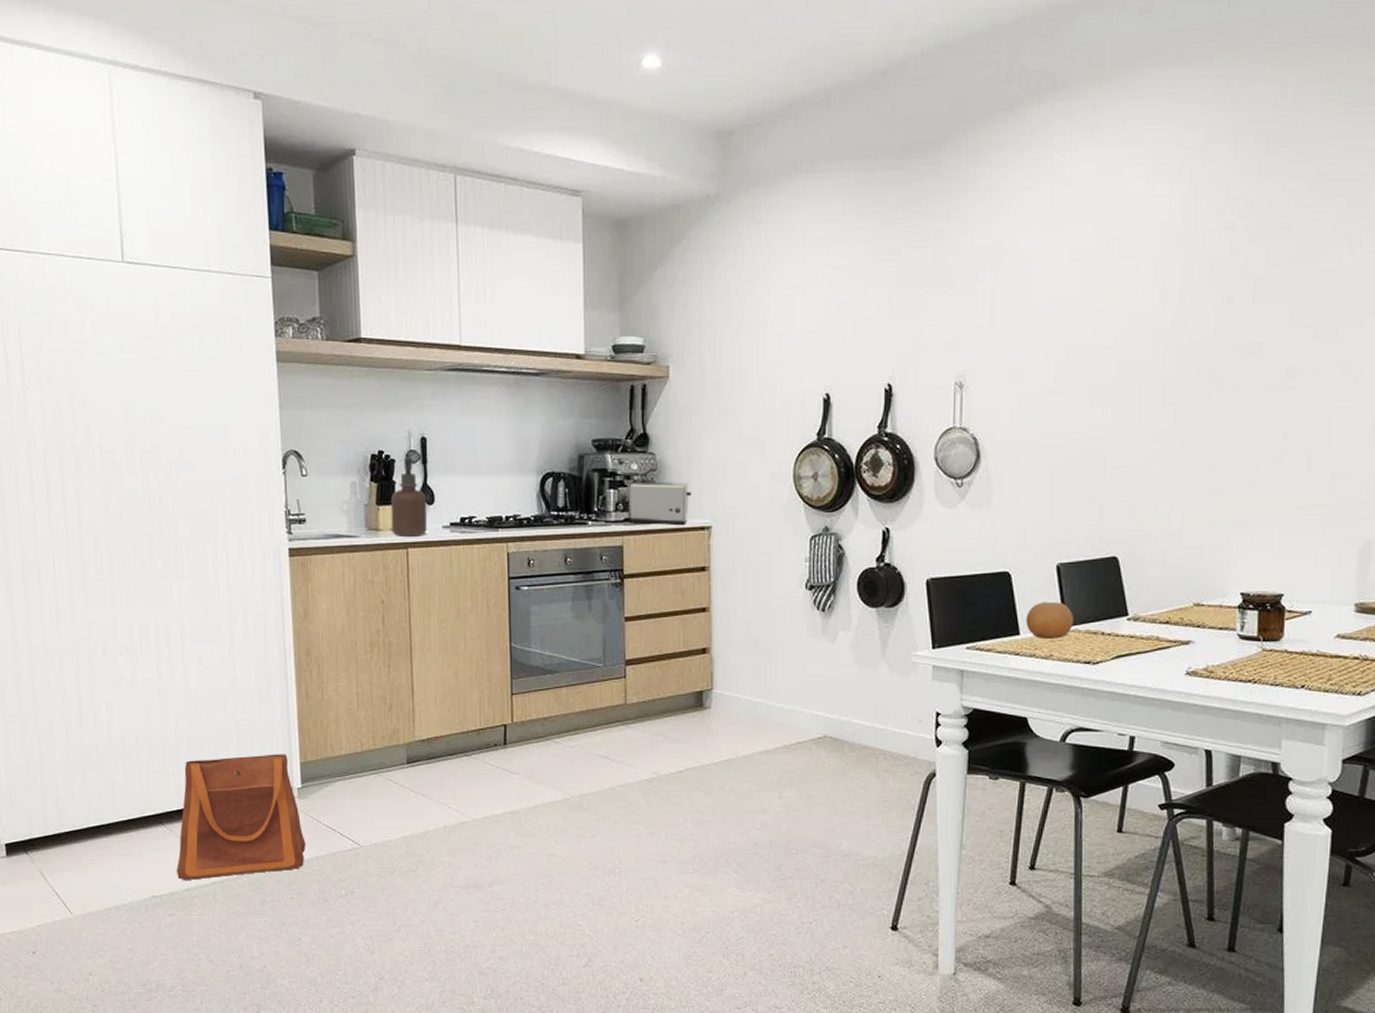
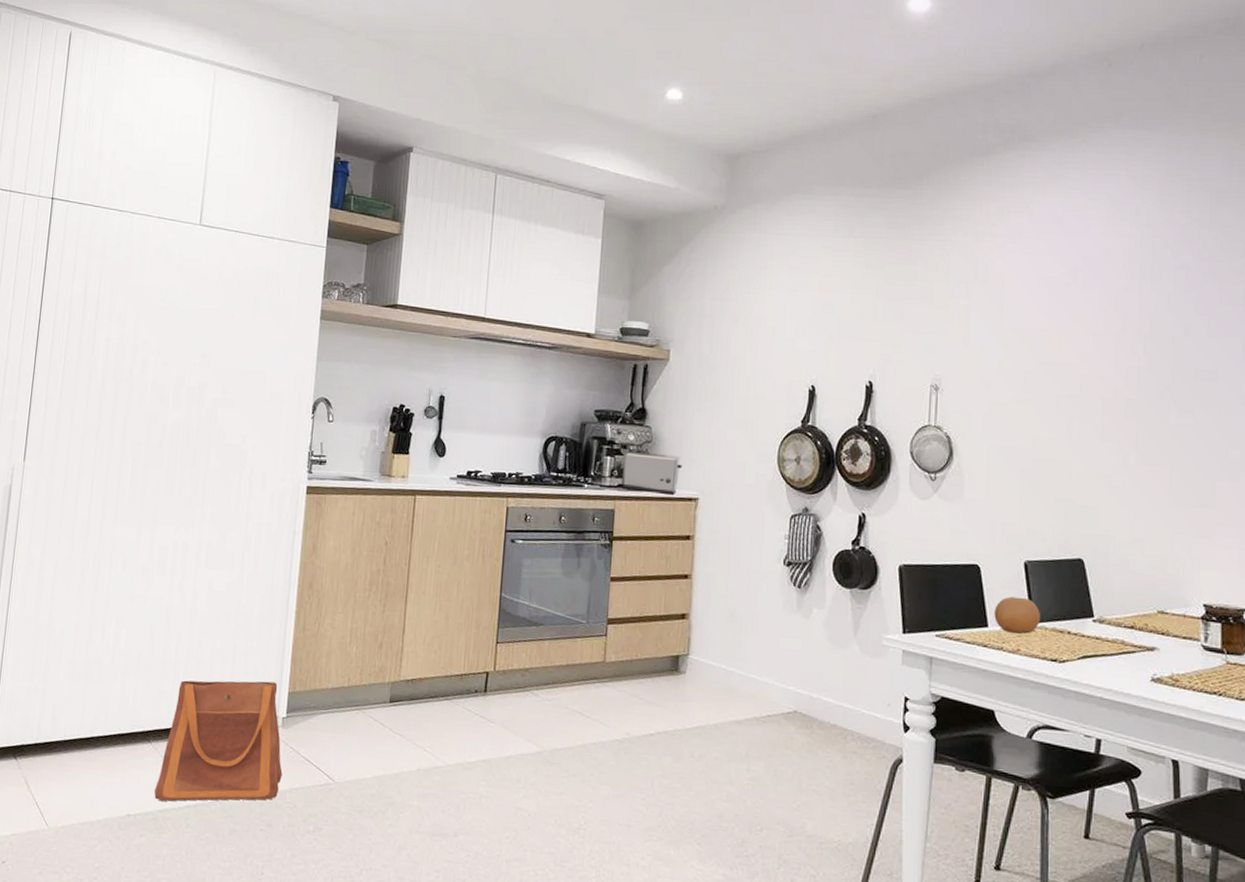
soap dispenser: present [390,457,428,538] -> none [403,412,439,487]

